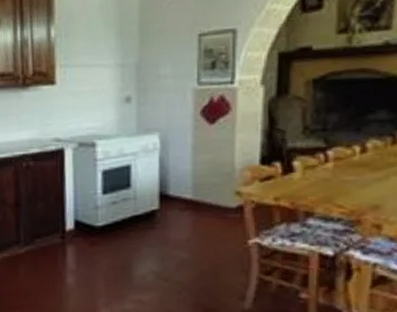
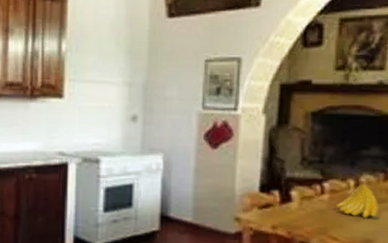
banana: none [341,146,386,184] -> present [336,180,378,218]

